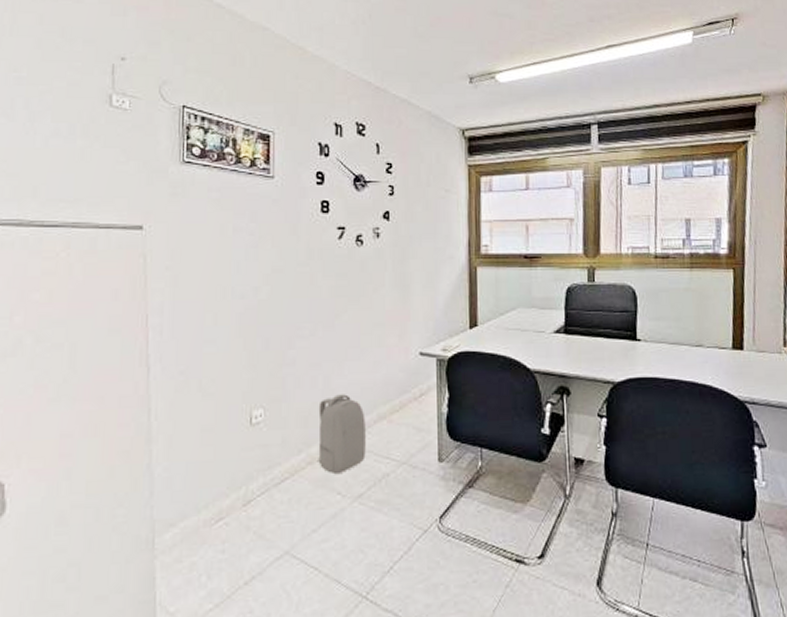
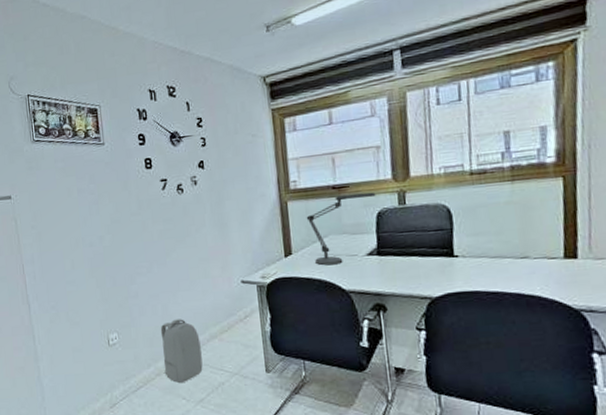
desk lamp: none [495,265,567,341] -> present [306,192,376,266]

